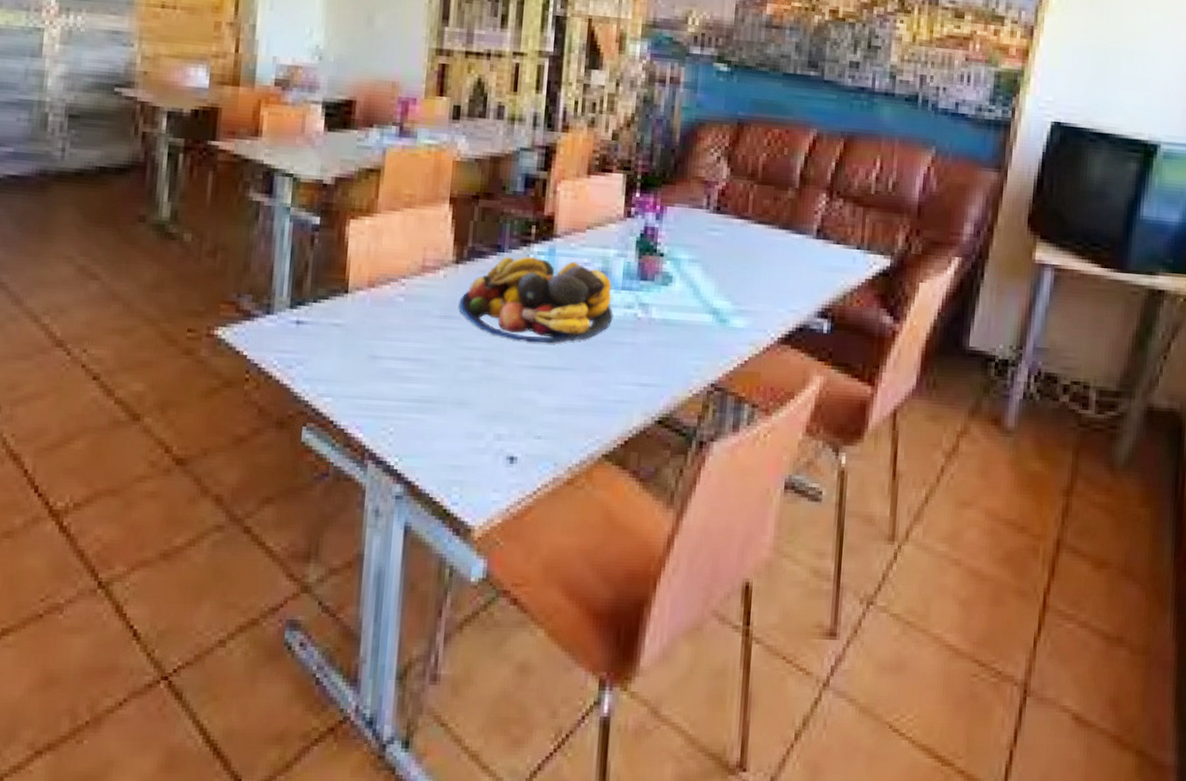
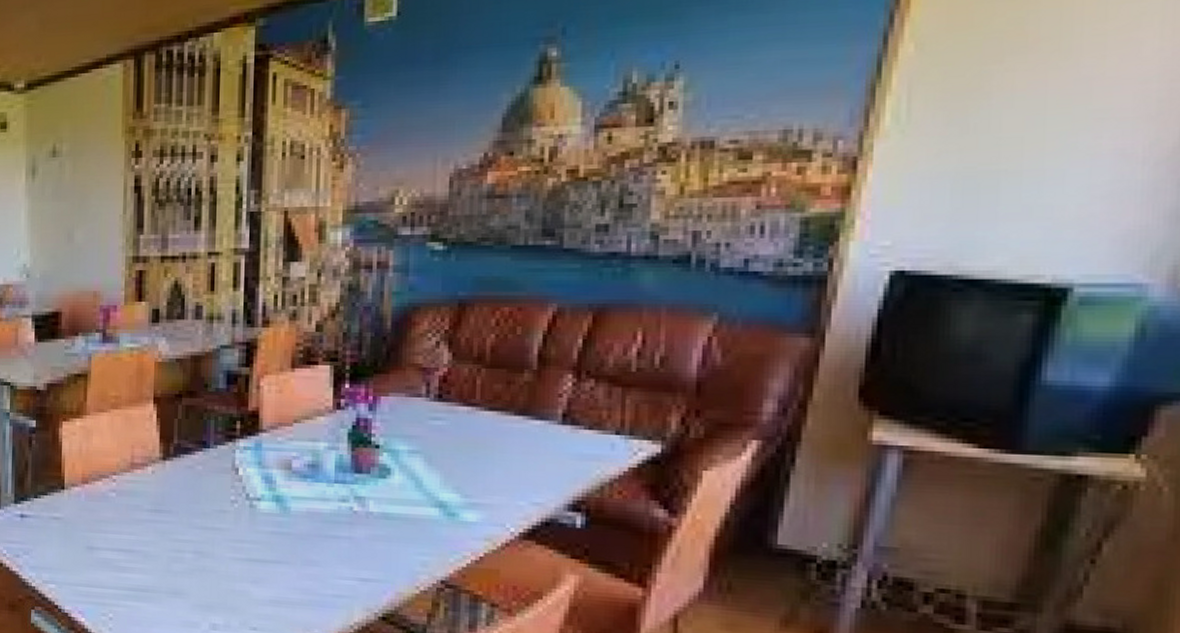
fruit bowl: present [459,257,613,344] -> none [168,452,327,537]

